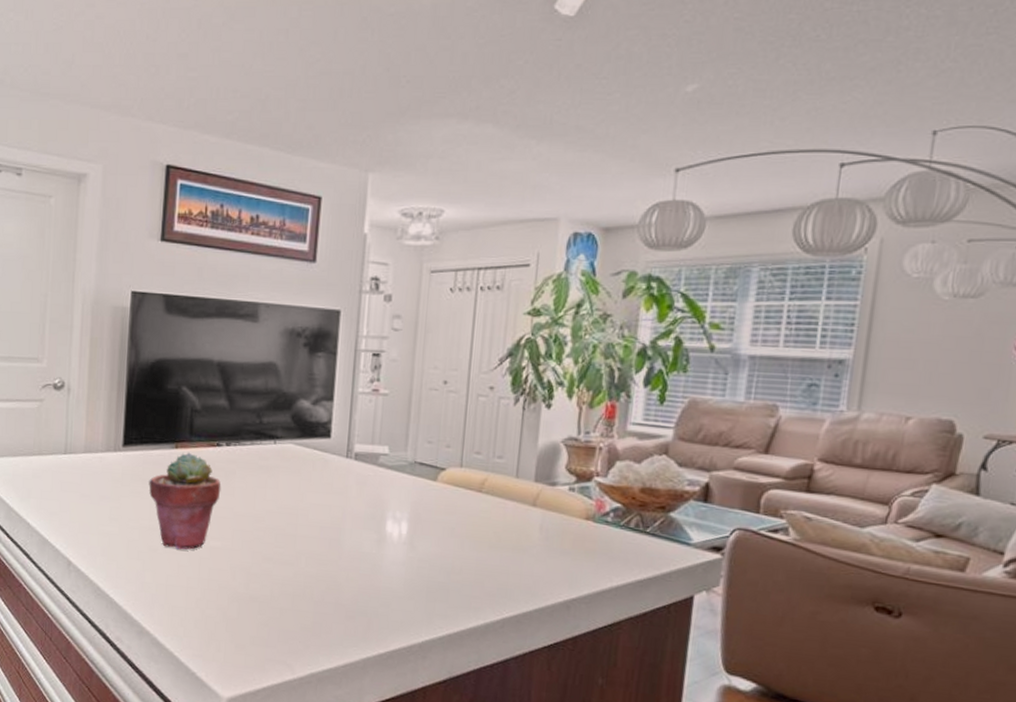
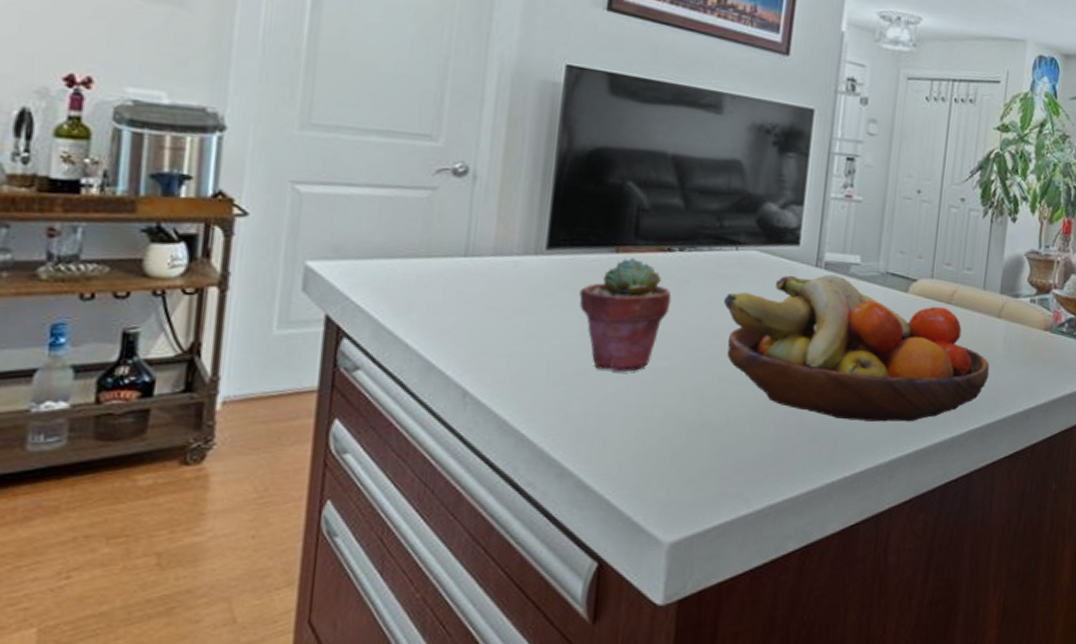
fruit bowl: none [265,464,525,606] -> present [724,274,990,422]

